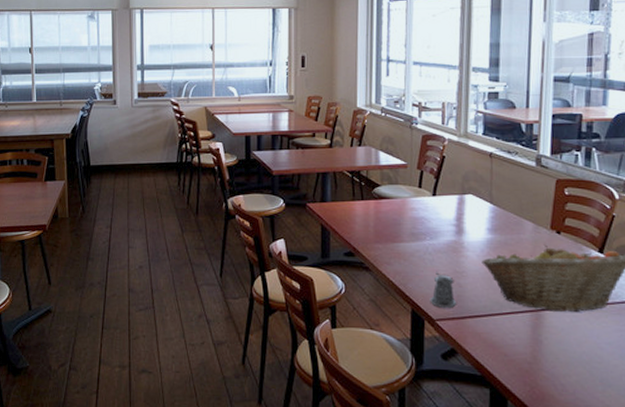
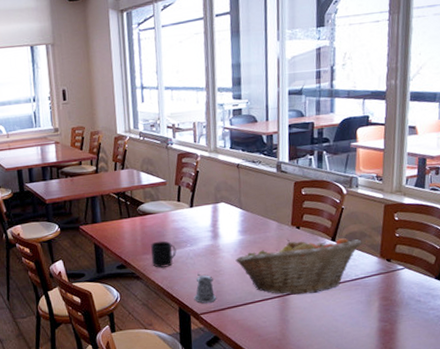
mug: none [384,230,413,261] -> present [151,240,177,268]

